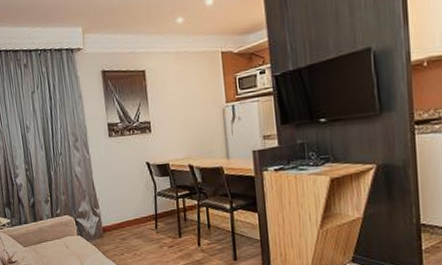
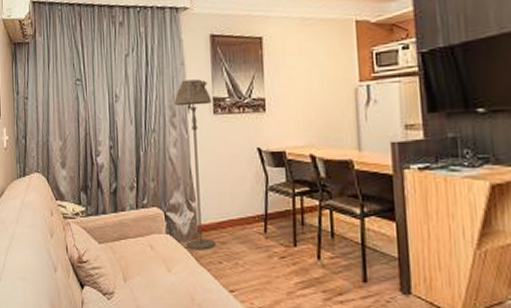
floor lamp: none [76,109,118,246] -> present [174,79,216,250]

